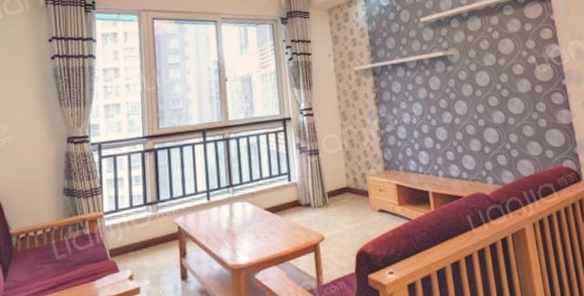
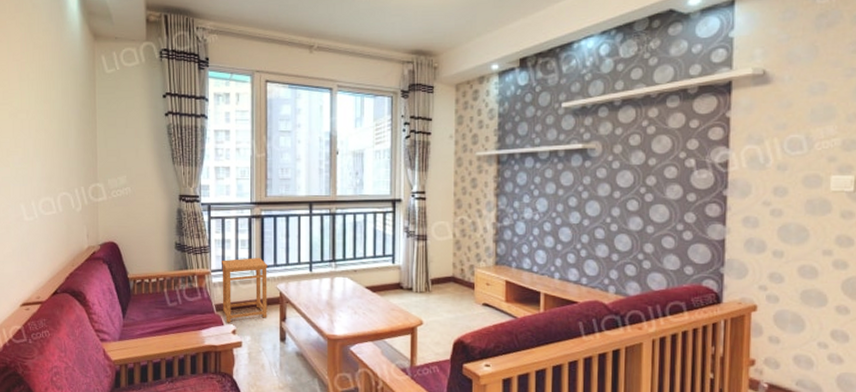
side table: none [115,193,166,269] -> present [222,258,268,323]

